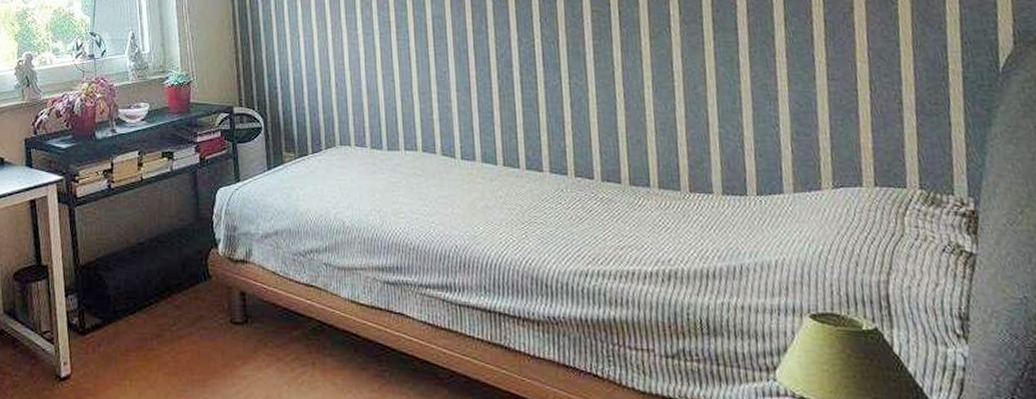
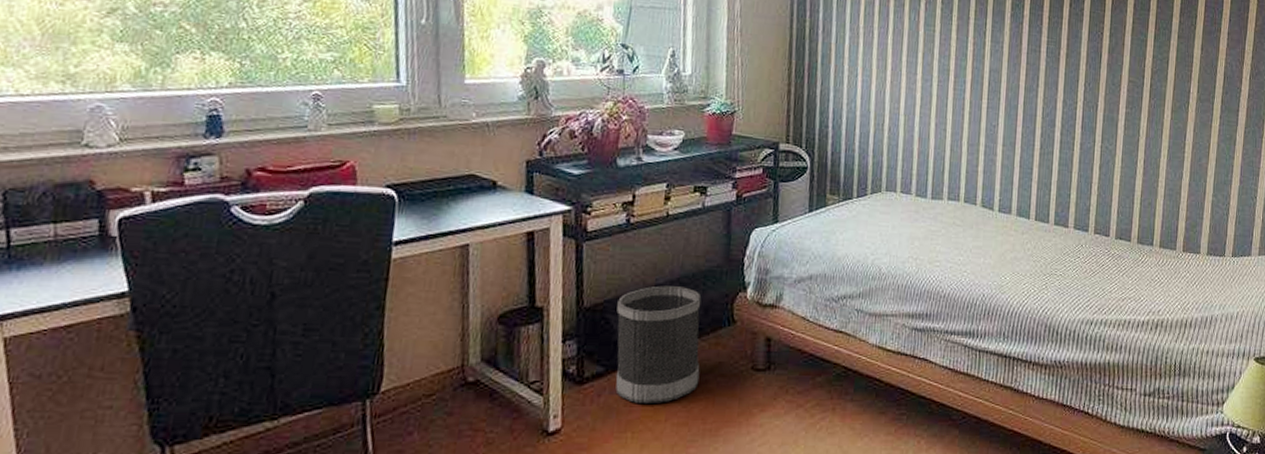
wastebasket: none [107,244,184,354] -> present [615,286,702,403]

